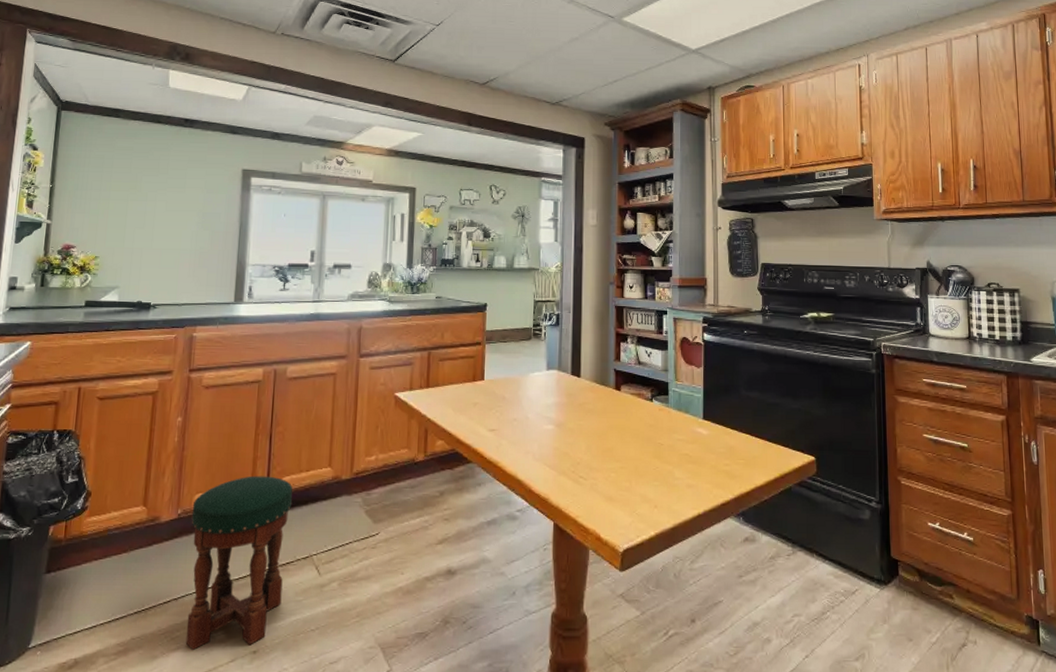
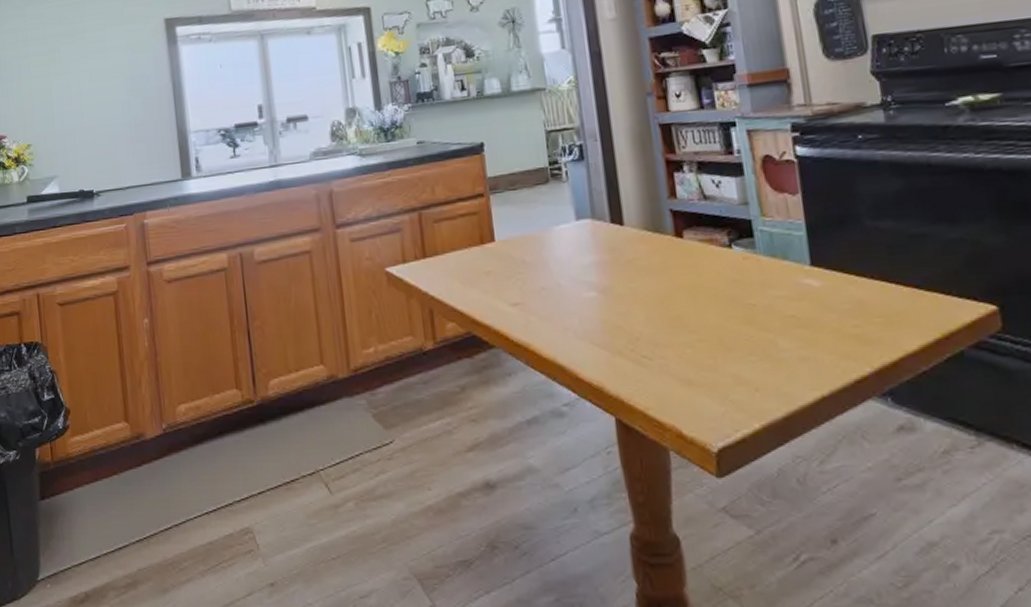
stool: present [185,476,293,650] -> none [176,379,293,582]

